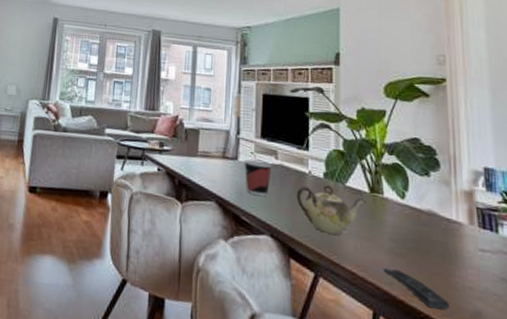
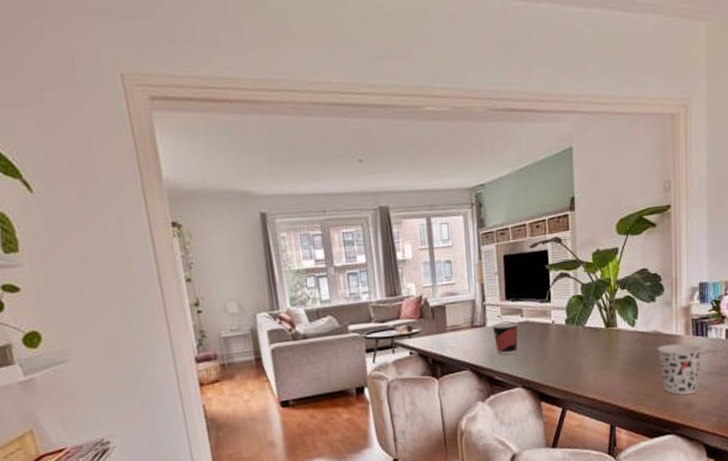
teapot: present [296,185,368,235] -> none [542,330,604,372]
remote control: present [383,267,451,310] -> none [618,386,670,410]
cup: none [433,229,494,302] -> present [657,343,704,395]

